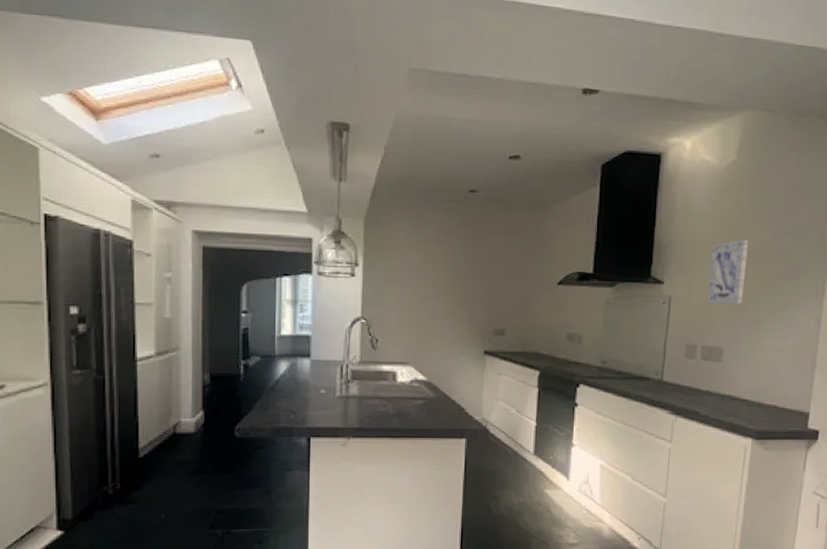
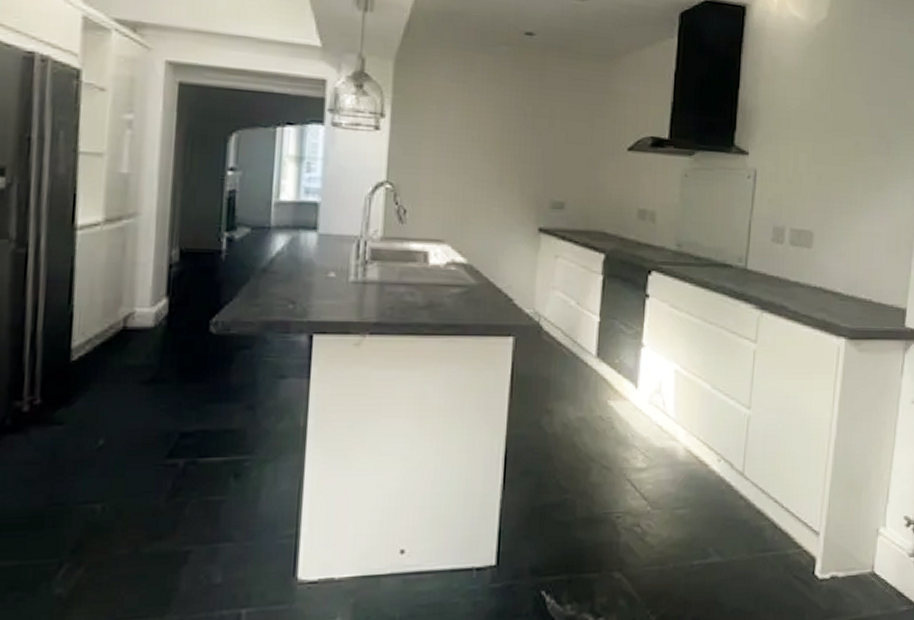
wall art: present [707,240,749,305] -> none [796,108,841,182]

